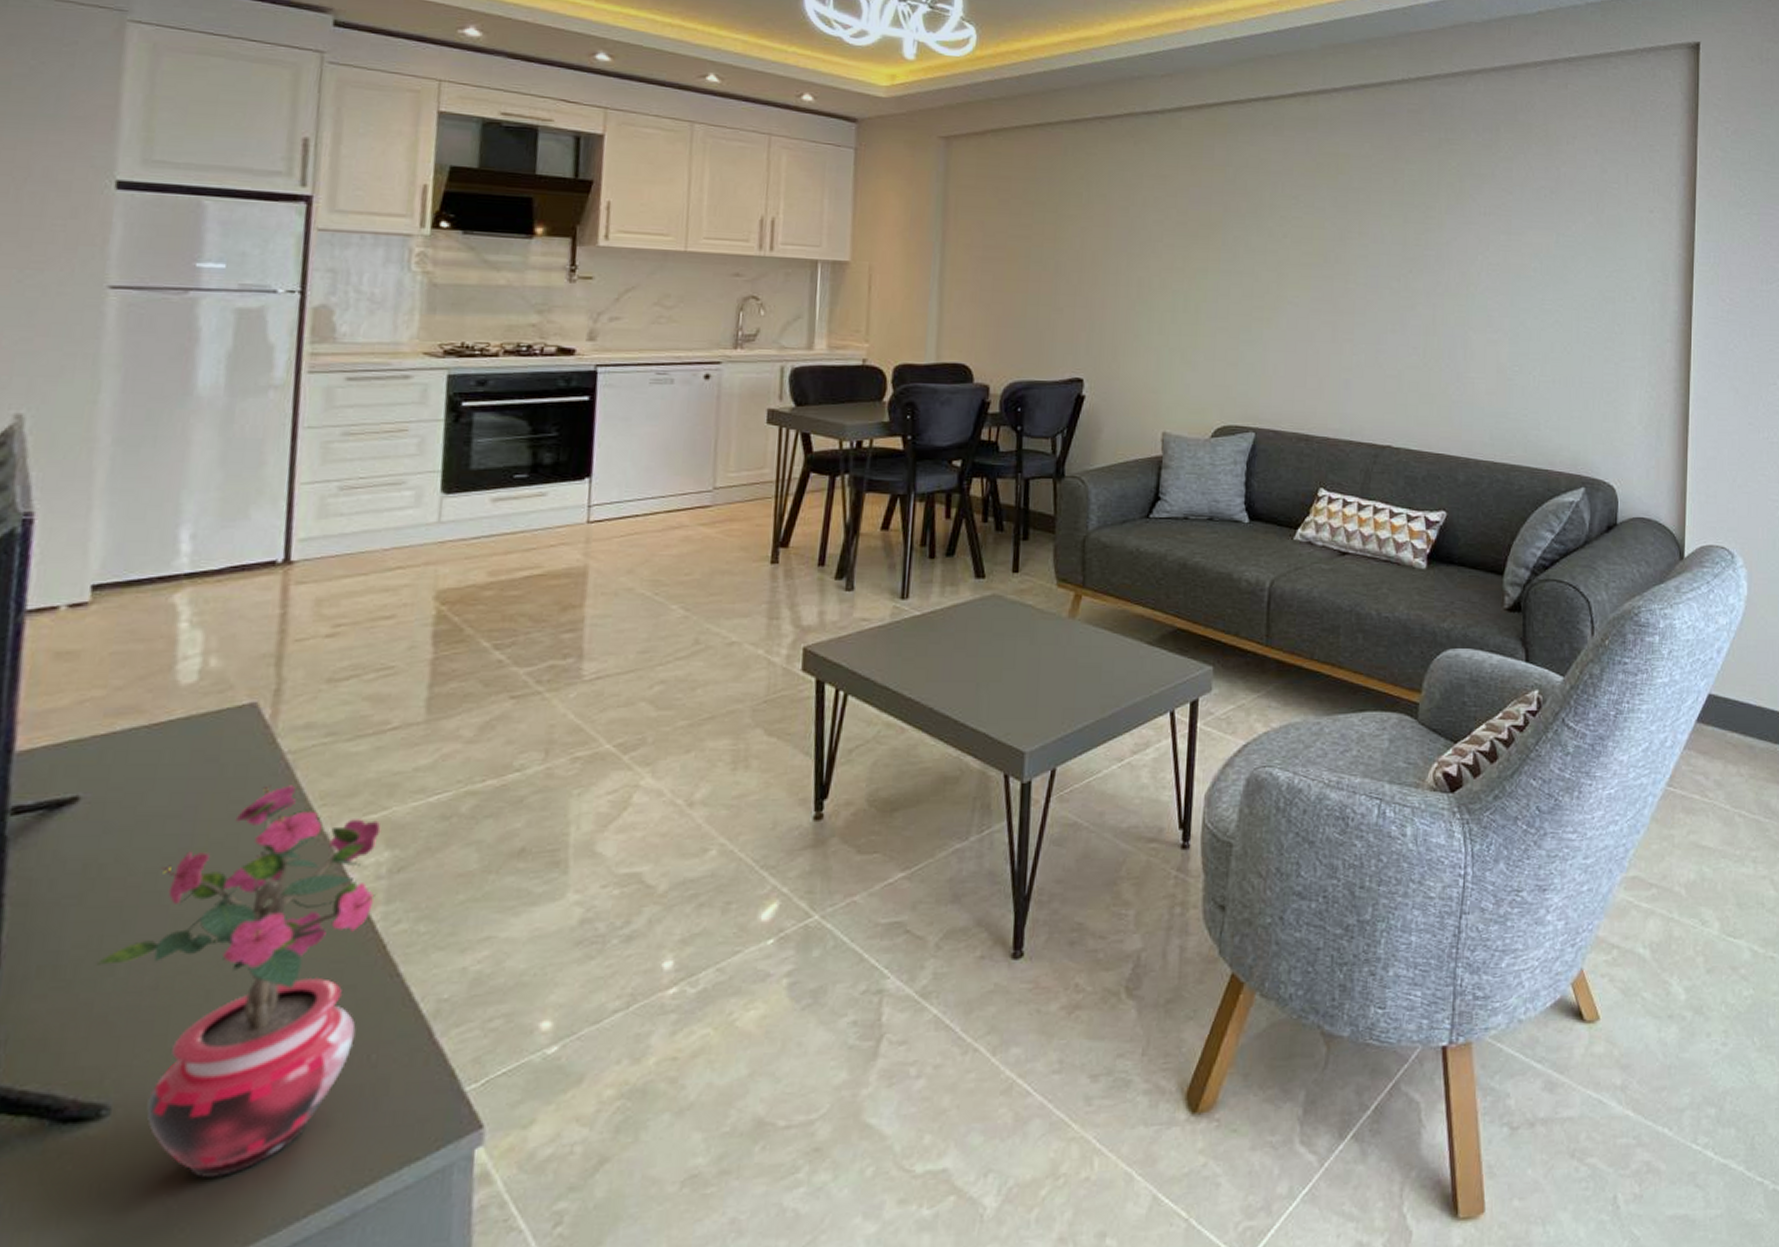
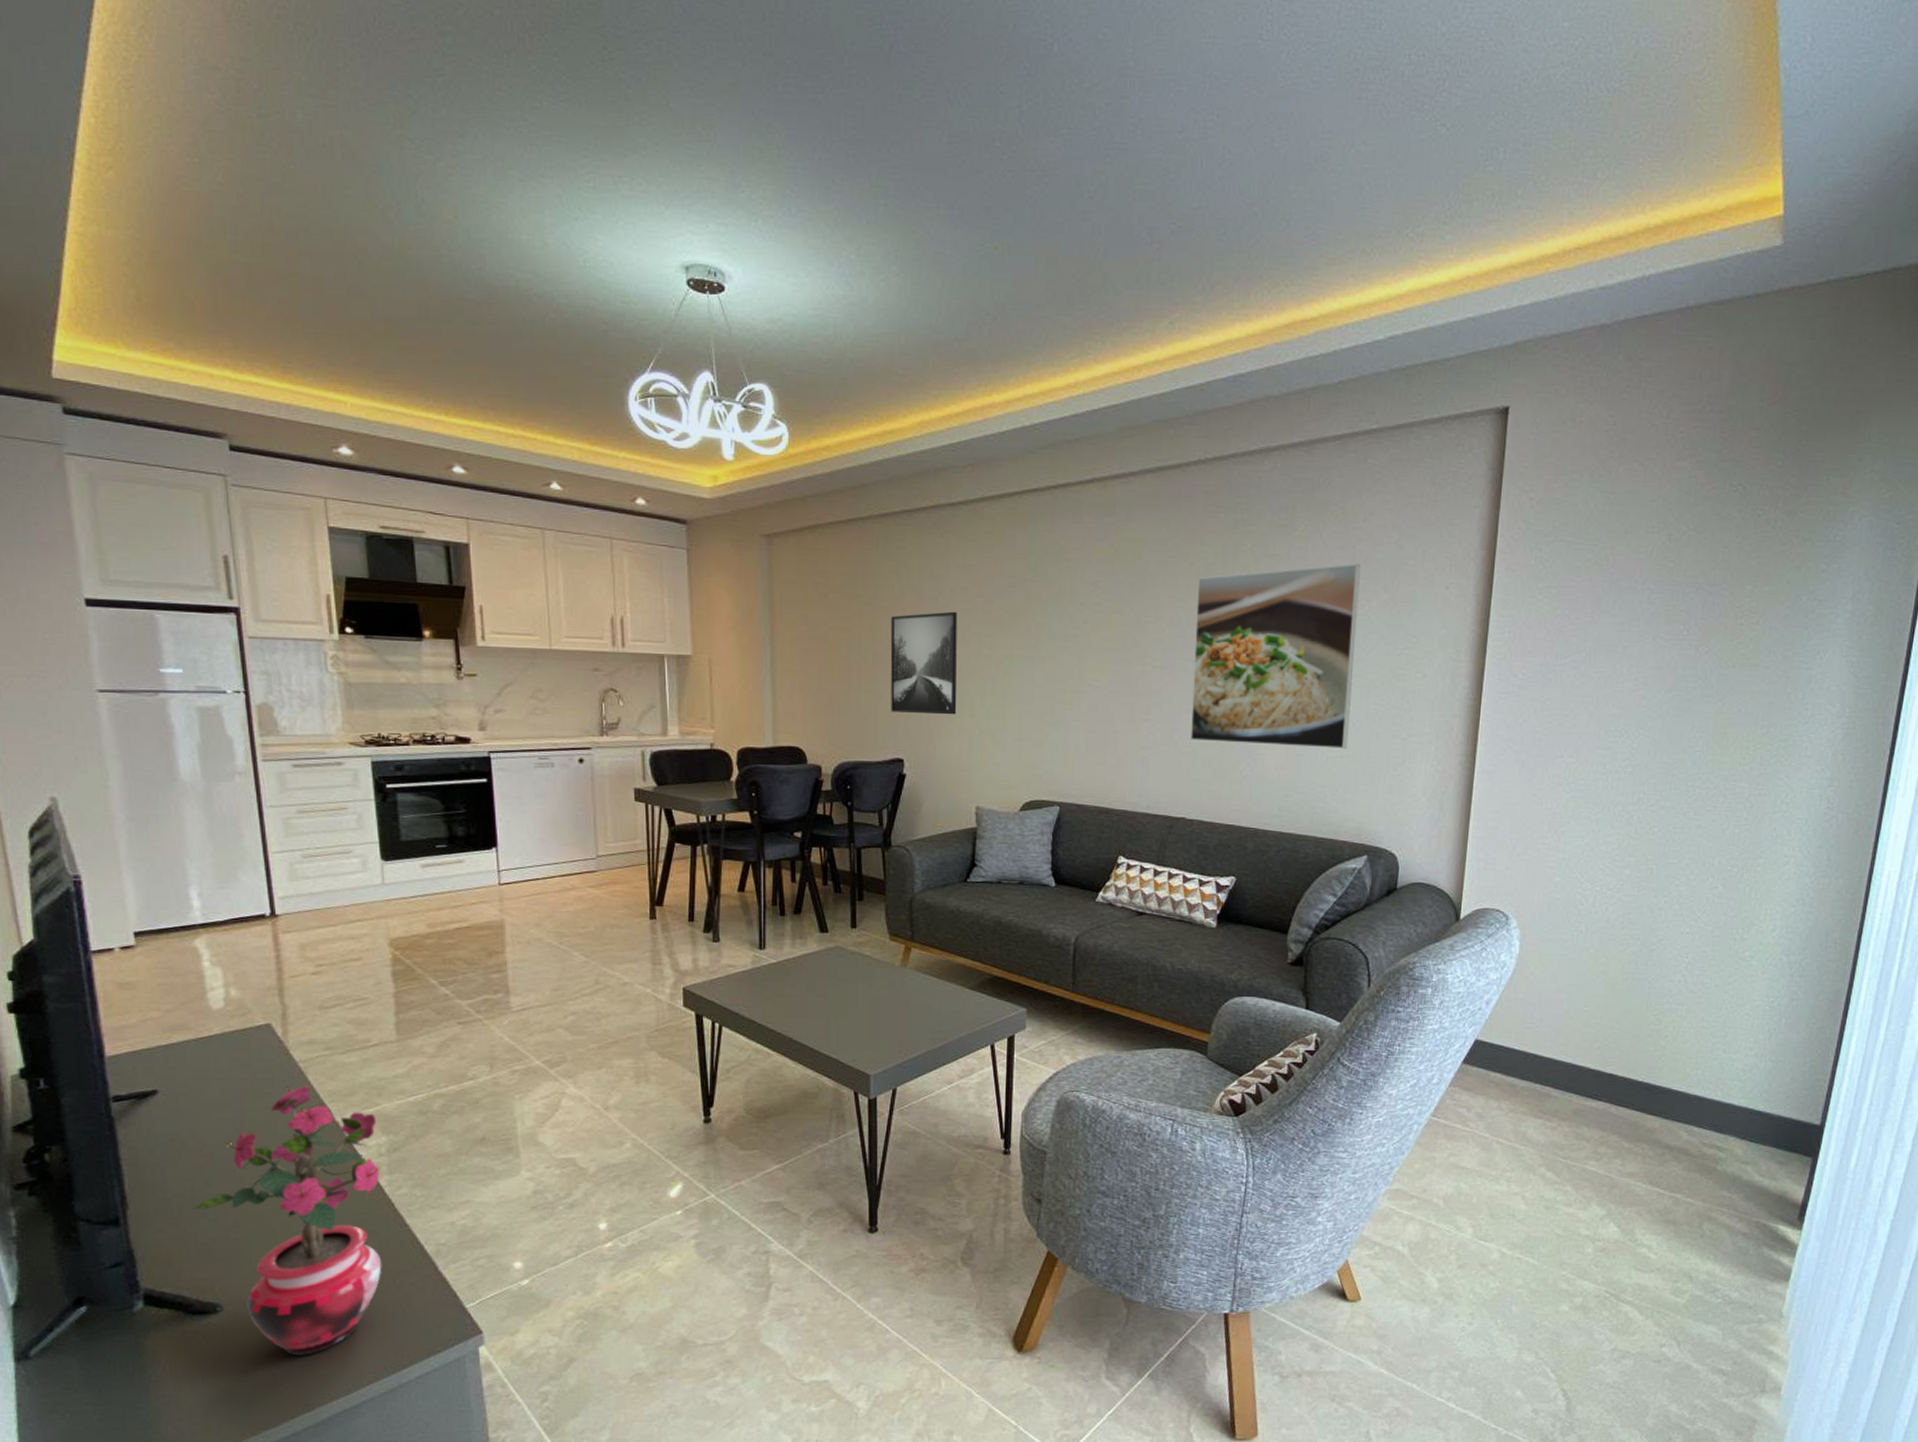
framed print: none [1071,221,1149,332] -> present [890,611,958,715]
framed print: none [1396,185,1566,373] -> present [1191,564,1361,749]

